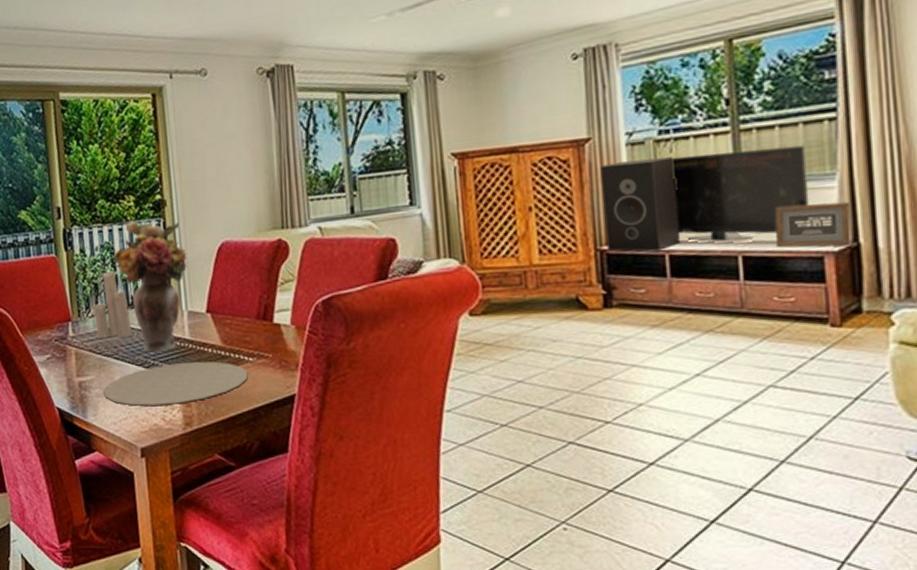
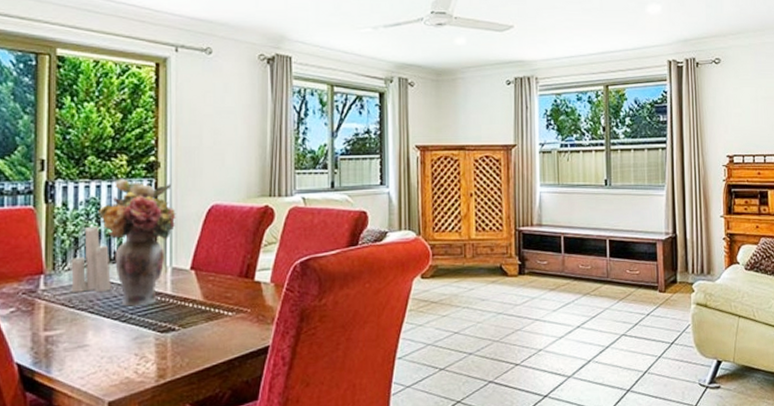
placemat: present [103,361,248,407] -> none [73,315,226,360]
speaker: present [600,157,680,251] -> none [522,164,571,233]
television: present [672,146,810,243] -> none [568,164,649,229]
picture frame: present [775,202,852,248] -> none [629,205,672,237]

